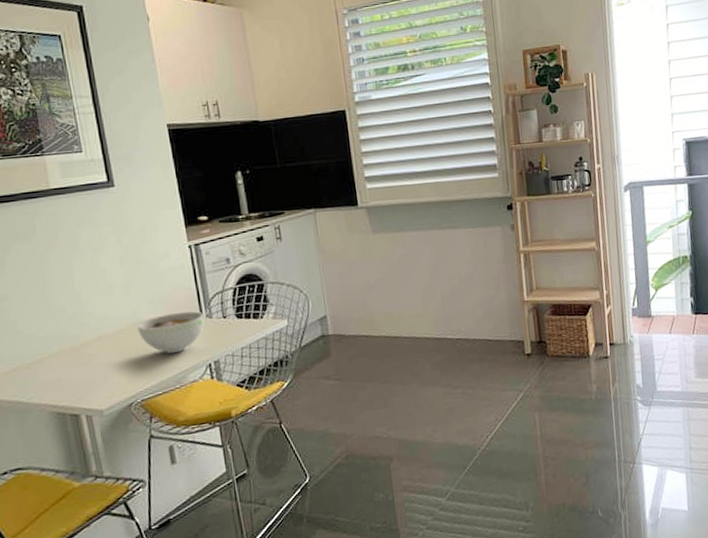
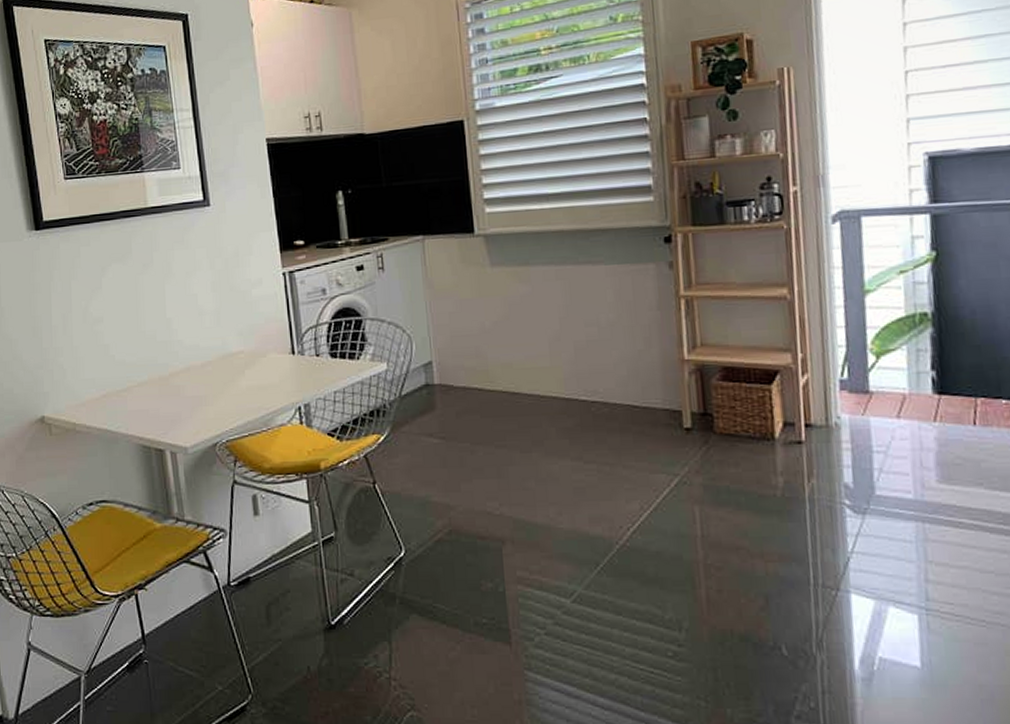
bowl: present [136,311,205,354] -> none [225,346,296,391]

